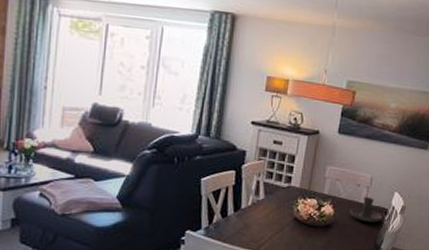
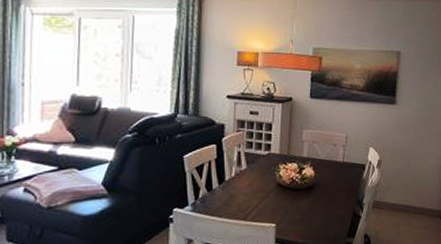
candle holder: present [349,197,391,223] -> none [329,155,369,180]

